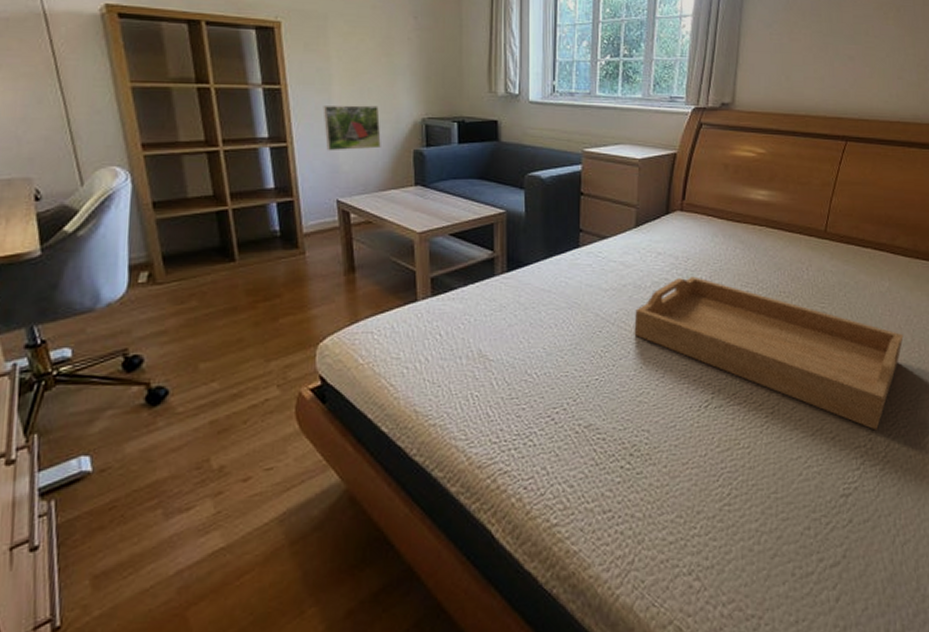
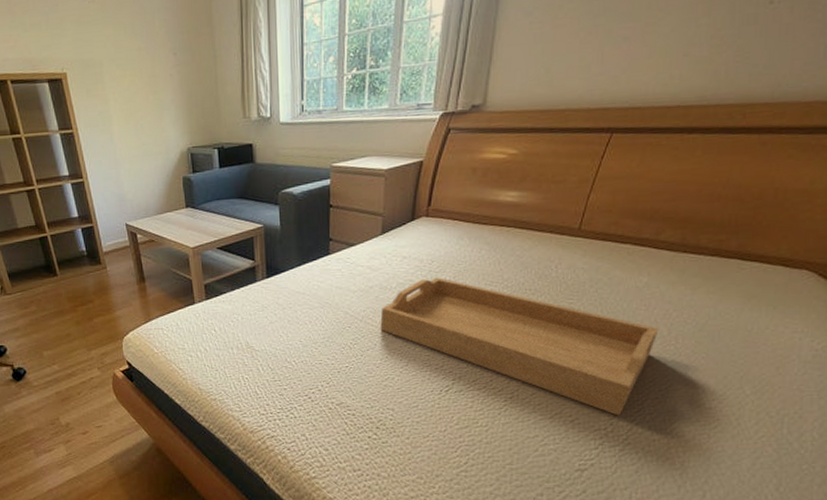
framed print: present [323,105,381,151] -> none [107,140,156,183]

